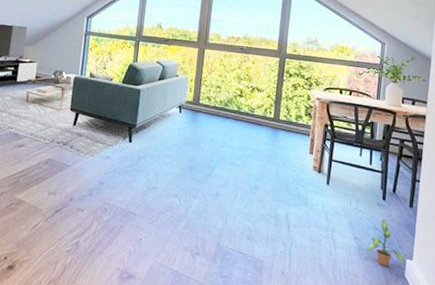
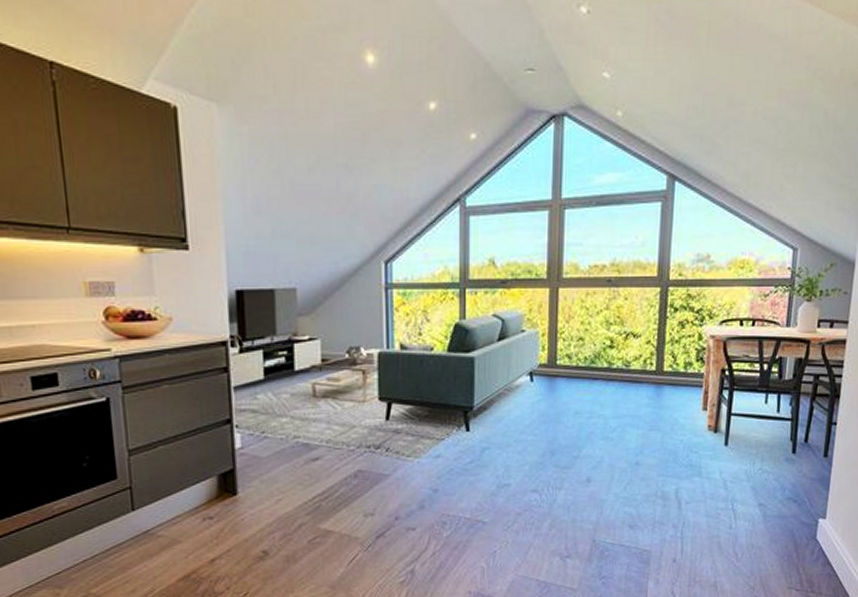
potted plant: present [366,218,408,266] -> none [772,476,821,531]

